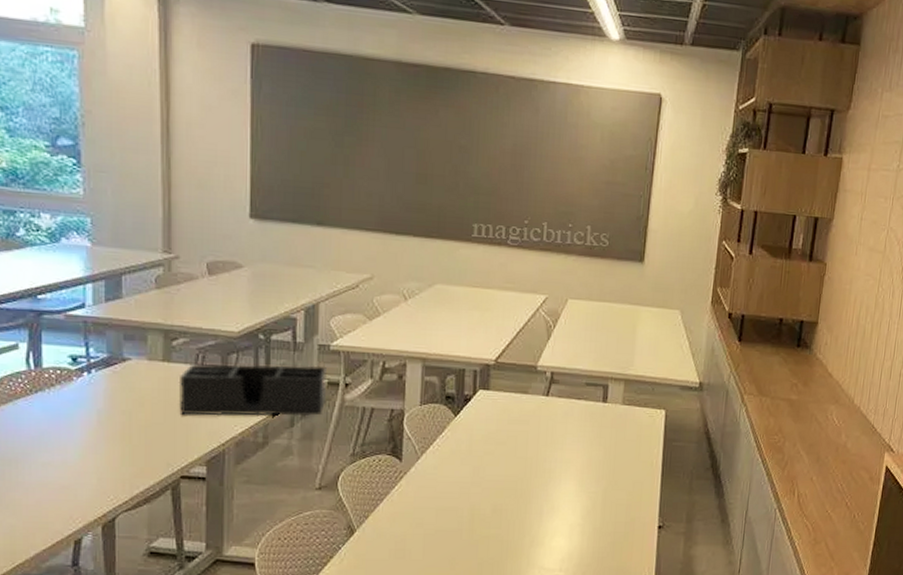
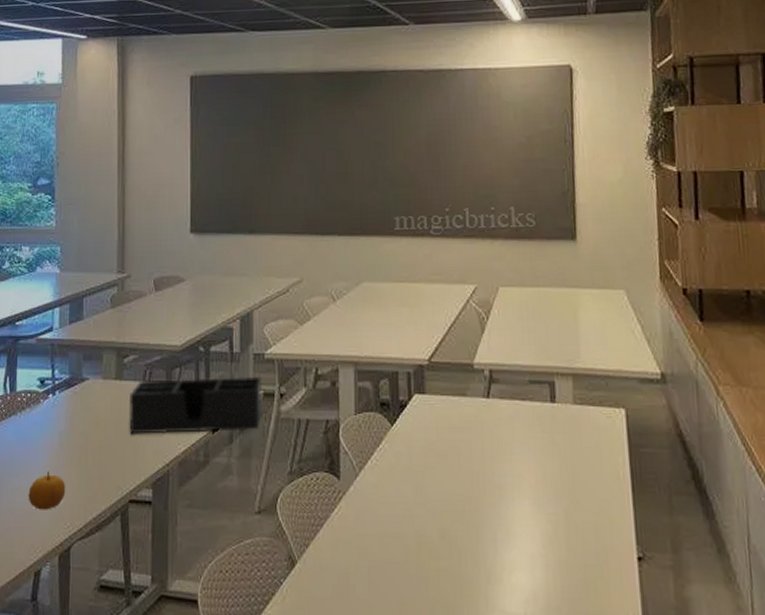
fruit: none [63,447,108,484] -> present [28,471,66,510]

